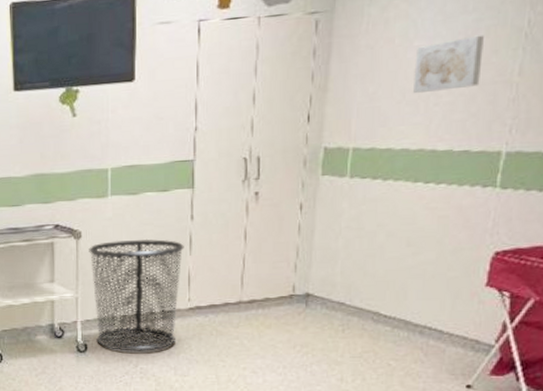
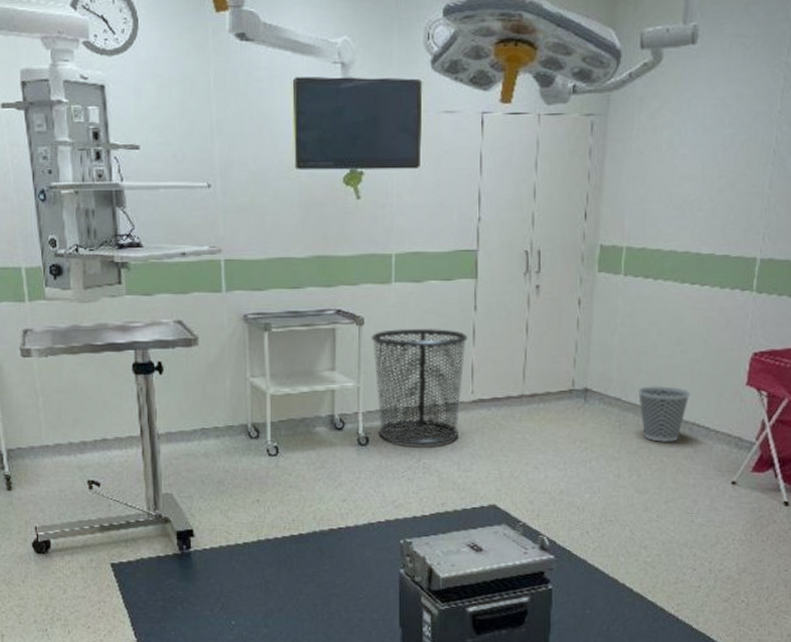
wastebasket: none [363,288,422,346] -> present [637,385,691,442]
wall art: present [413,35,484,94] -> none [679,148,739,199]

